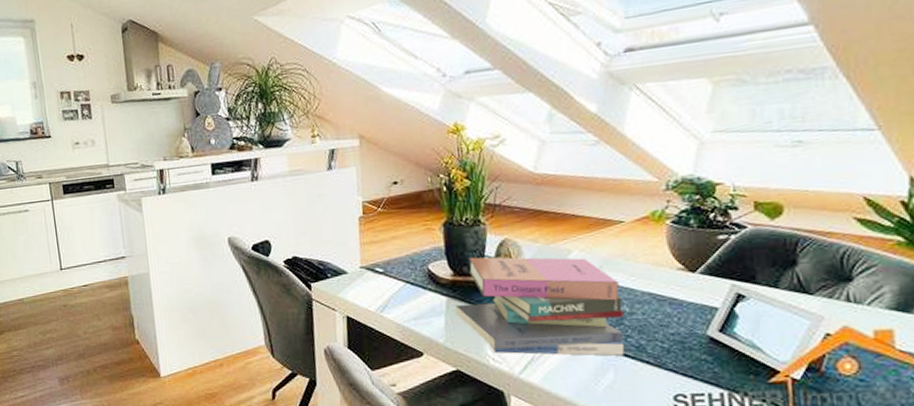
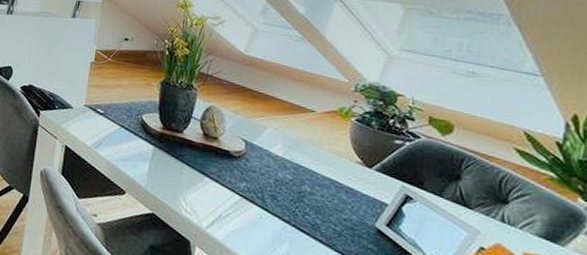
books: present [455,257,625,356] -> none [159,115,305,230]

